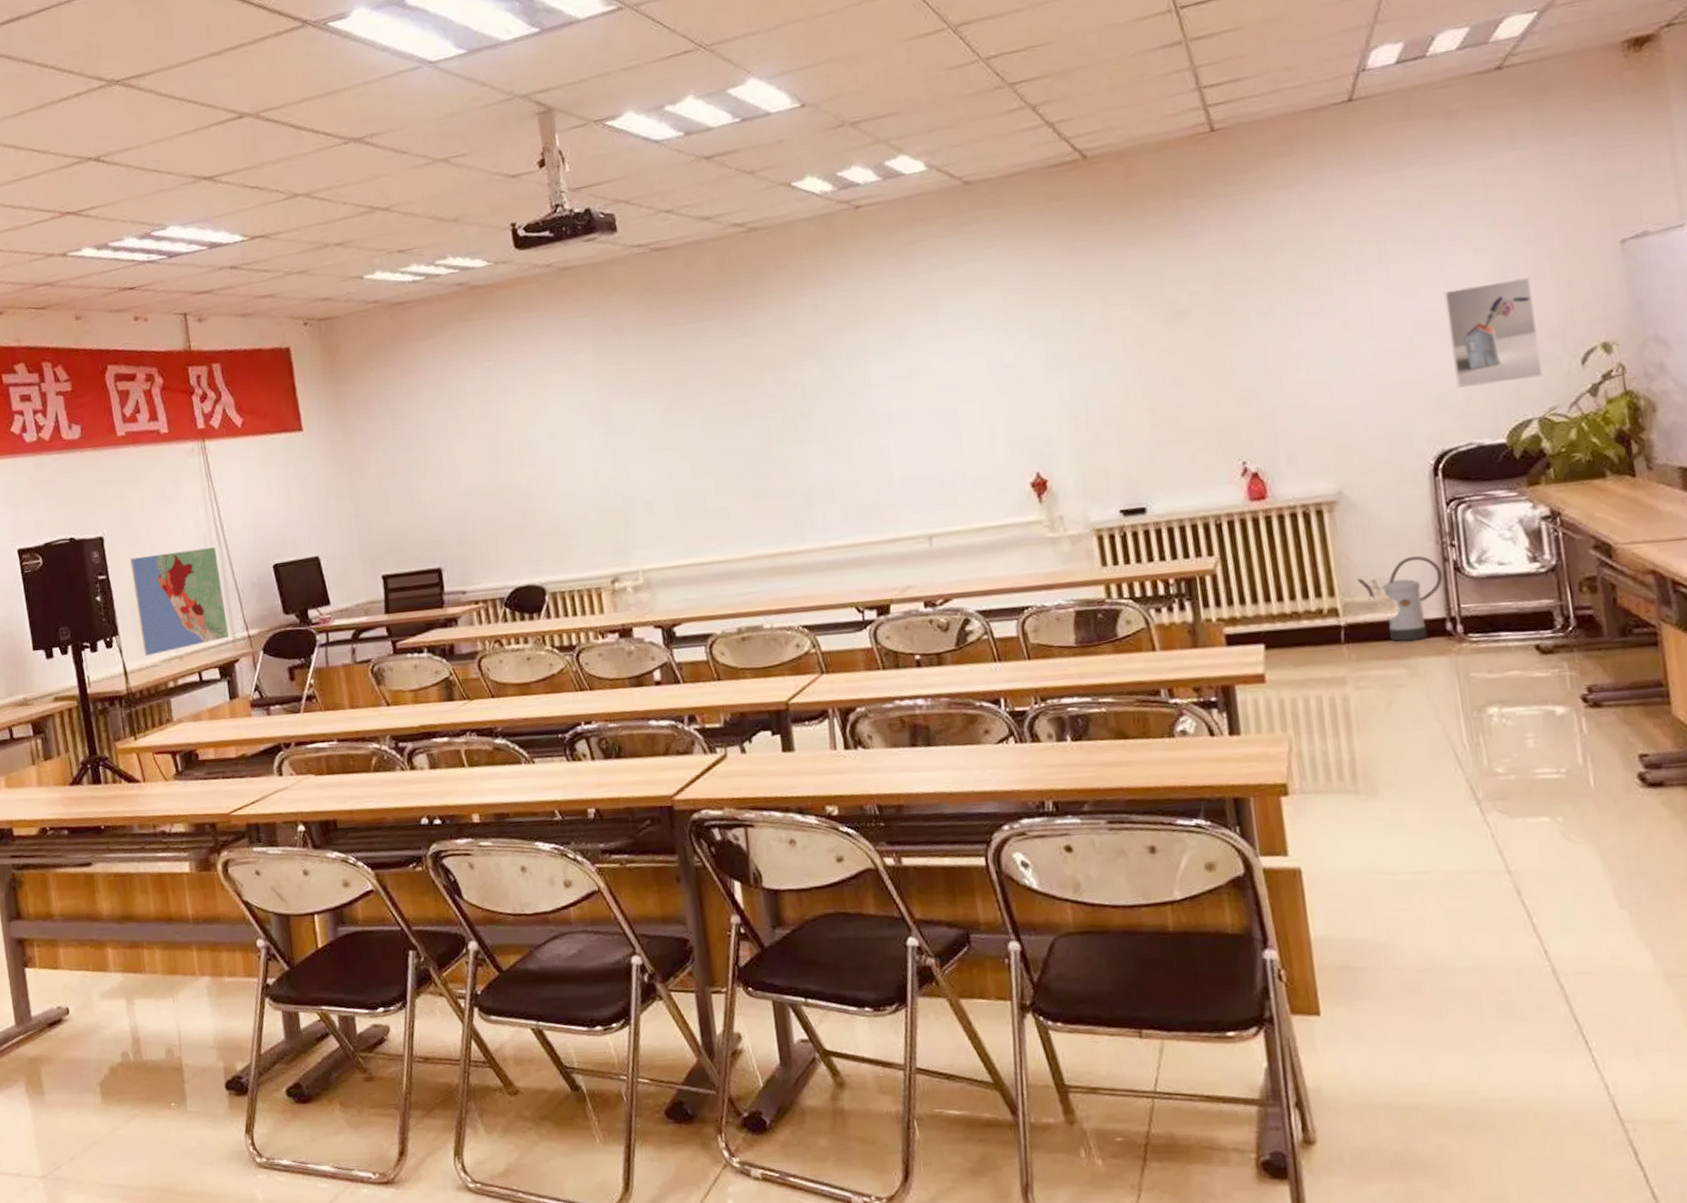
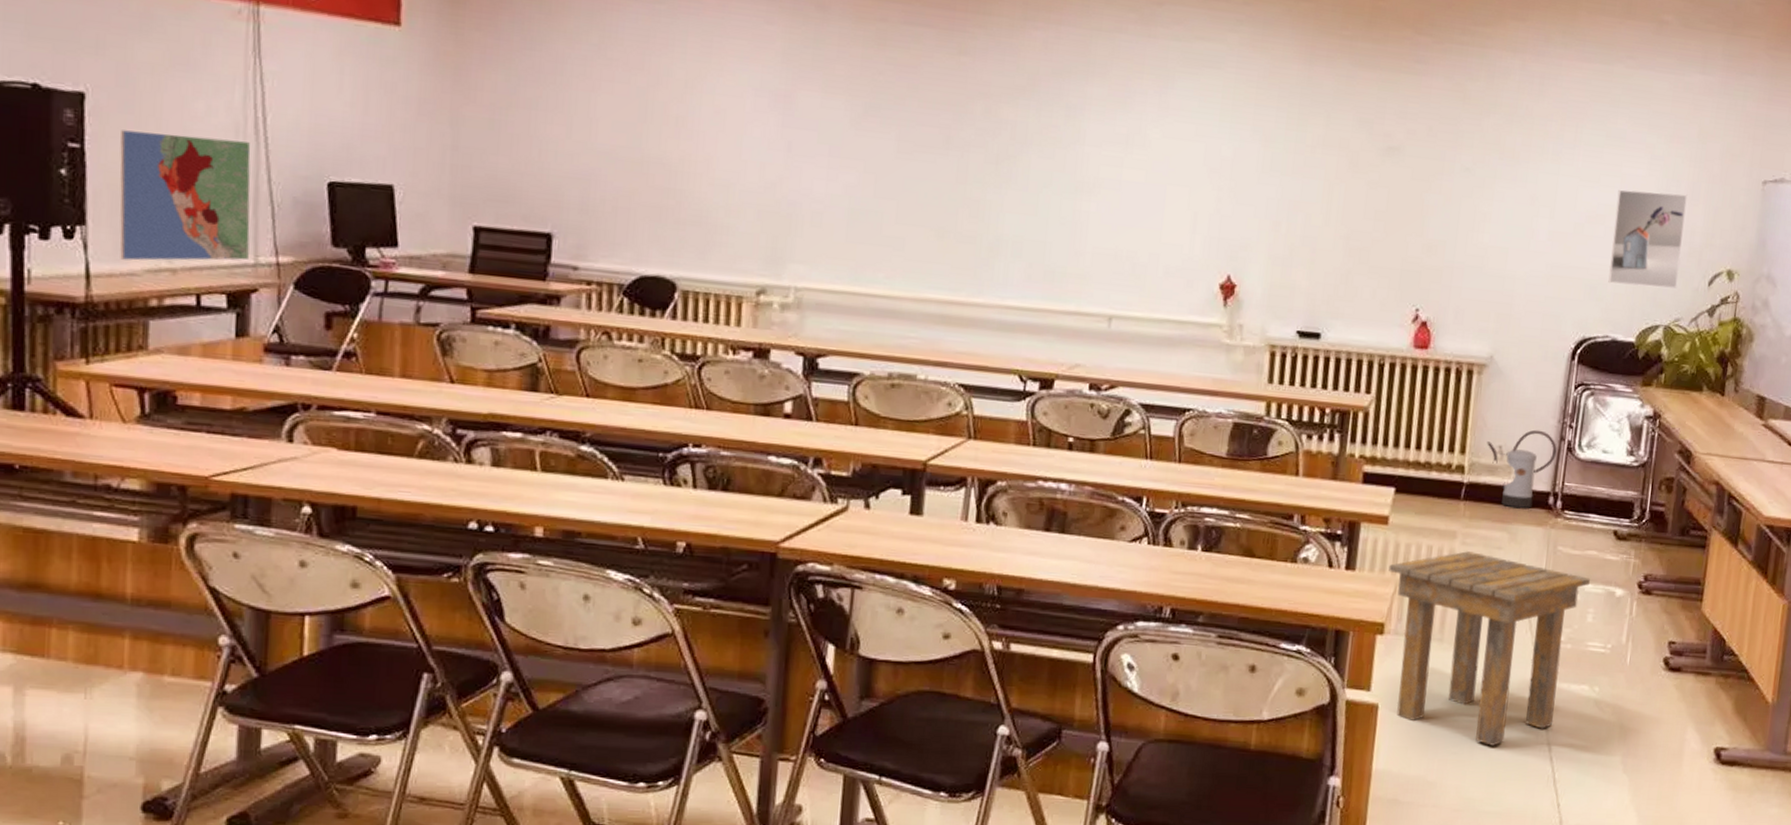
side table: none [1277,694,1521,897] -> present [1388,551,1591,746]

